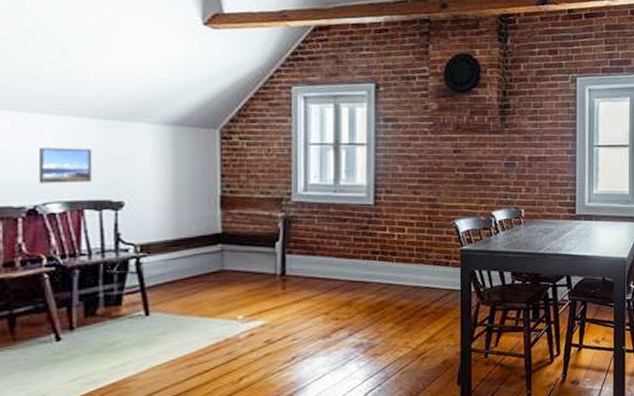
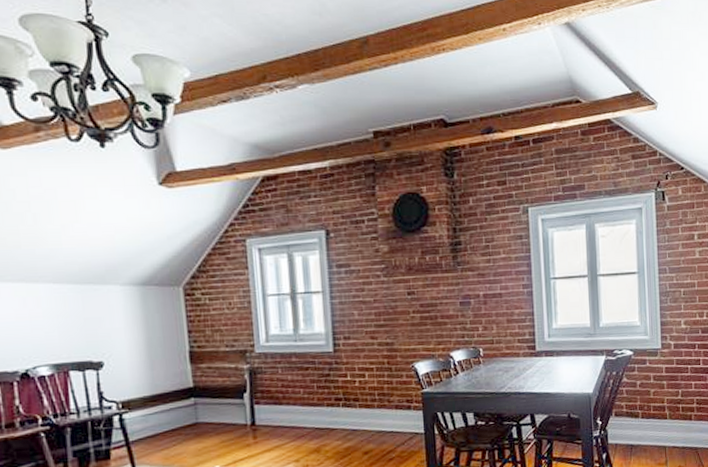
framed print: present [38,148,93,184] -> none [25,313,74,349]

